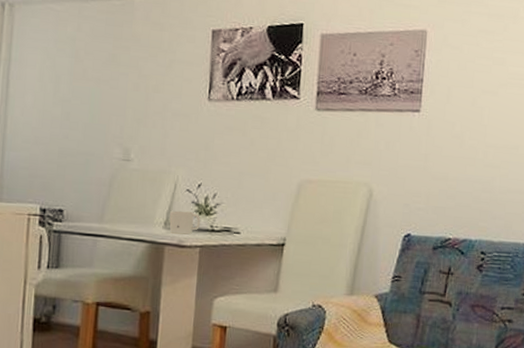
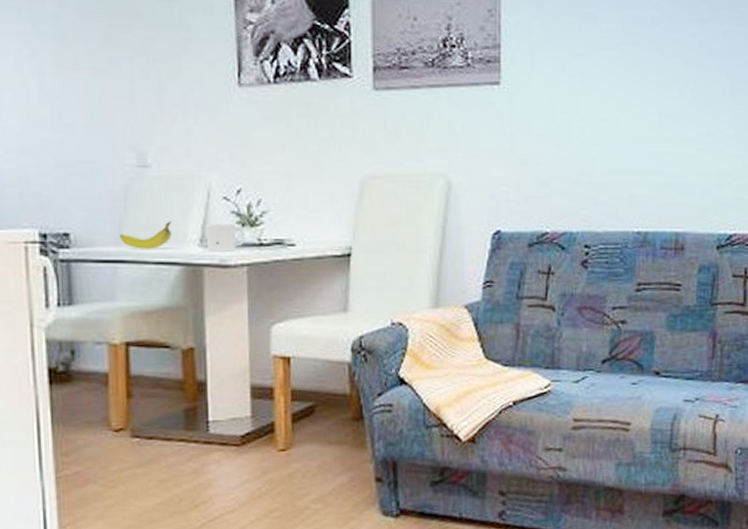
fruit: none [101,205,143,228] -> present [119,221,172,249]

